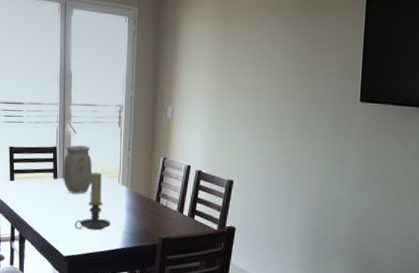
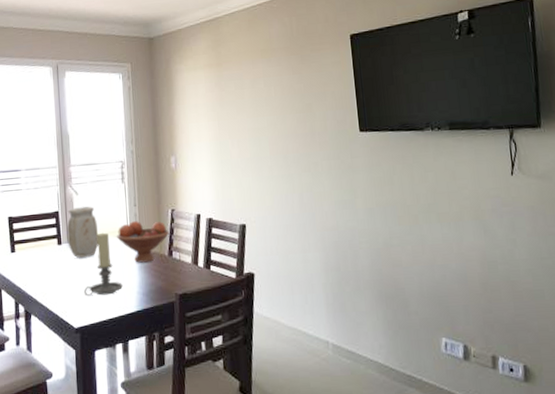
fruit bowl: none [108,165,159,205] -> present [116,221,169,263]

